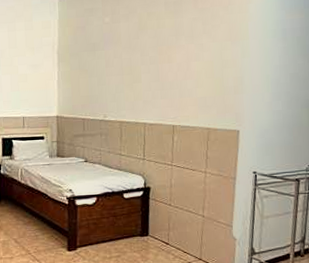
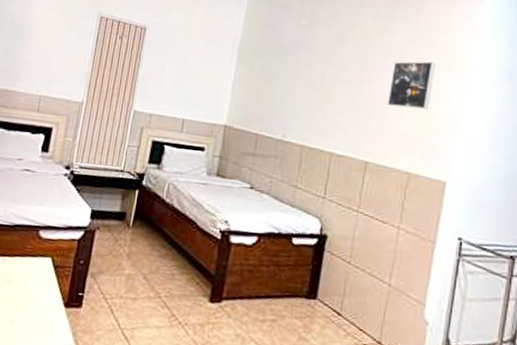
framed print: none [184,34,221,77] -> present [387,61,436,109]

